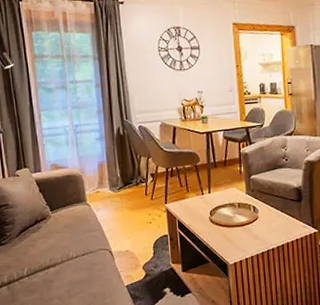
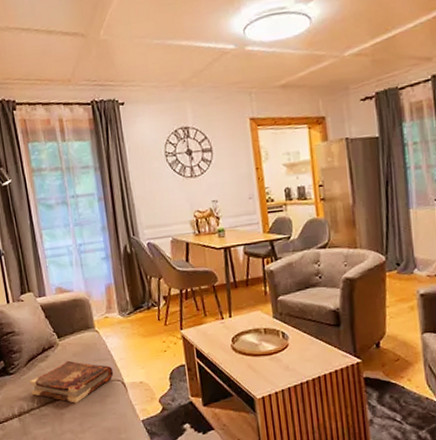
book: none [21,231,102,271] -> present [30,360,114,403]

